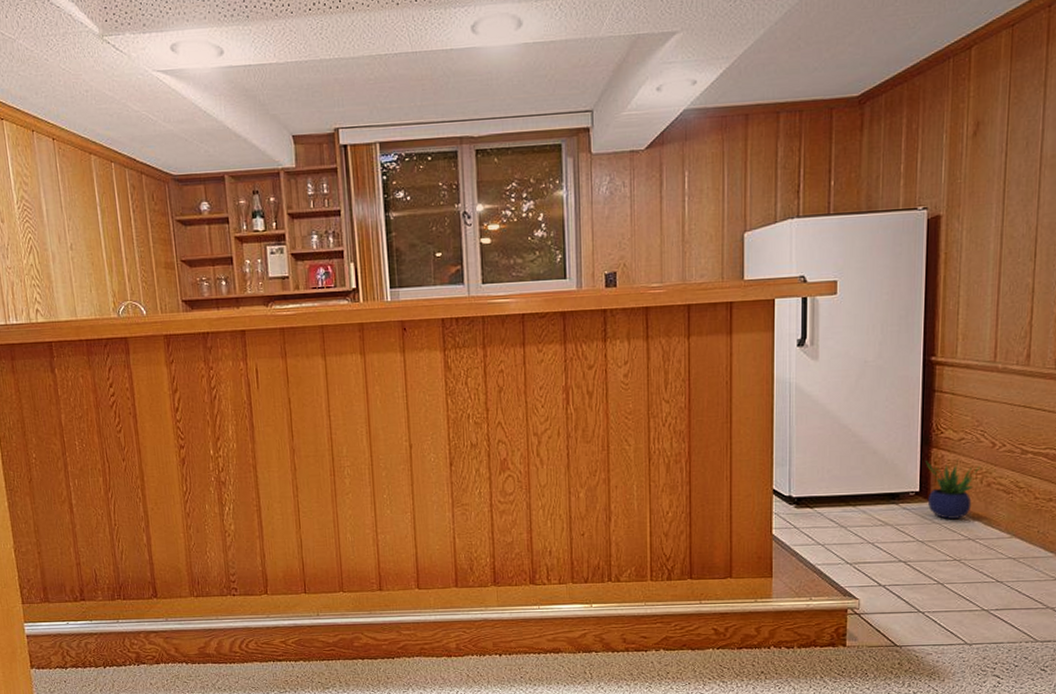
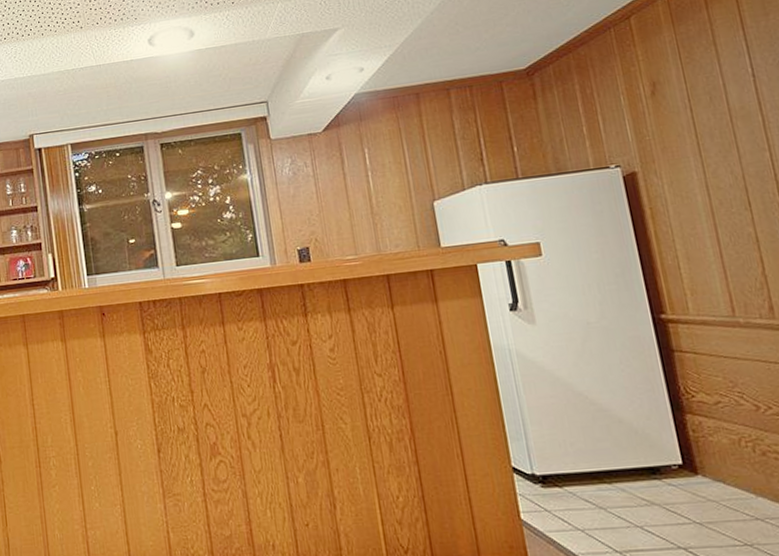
potted plant: present [926,459,980,519] -> none [682,426,750,496]

